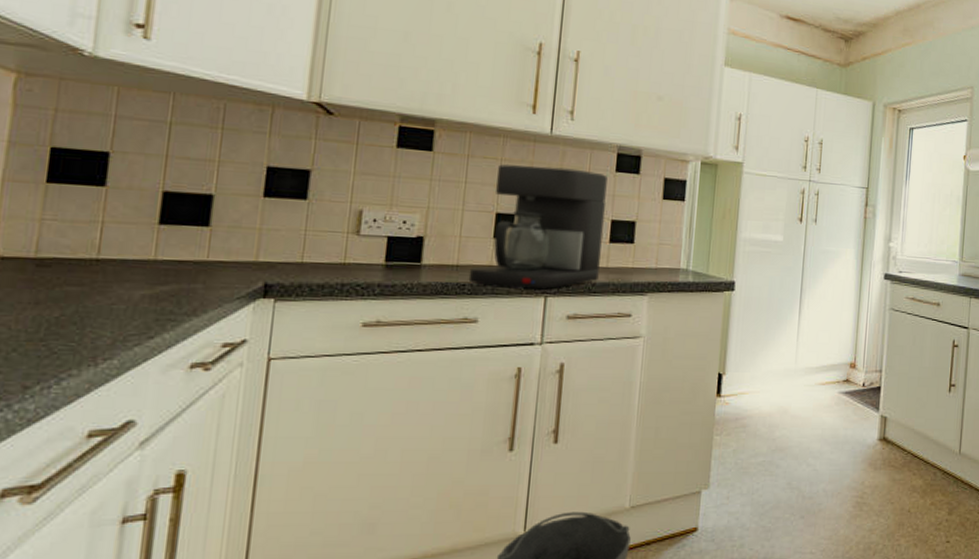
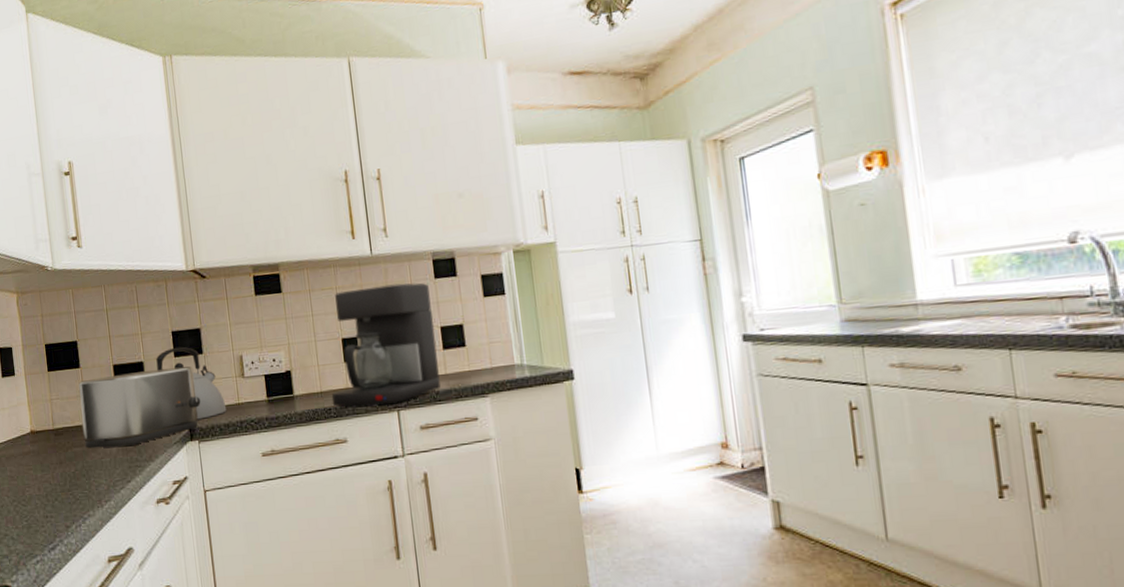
toaster: none [87,202,290,295] -> present [78,366,201,449]
kettle: none [233,185,326,275] -> present [156,346,227,420]

